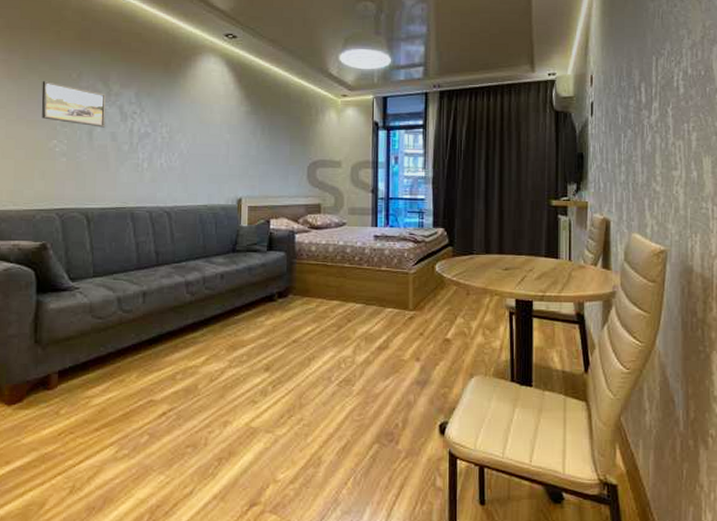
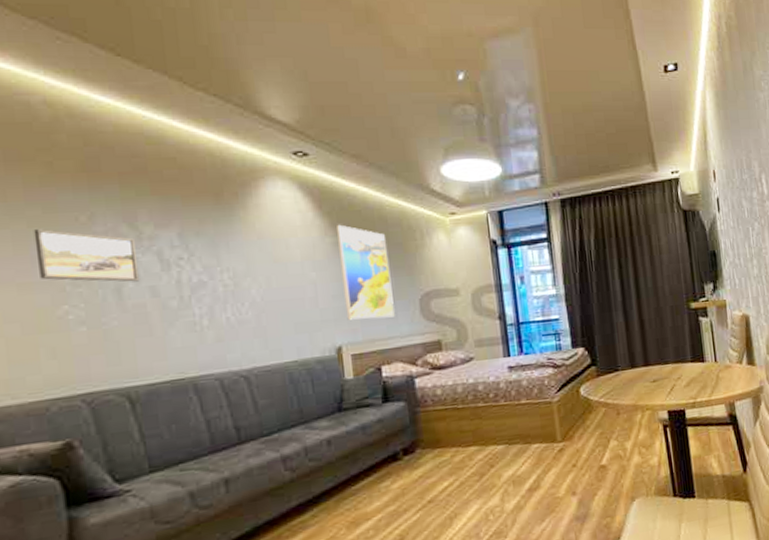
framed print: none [249,96,288,179] -> present [335,224,395,320]

